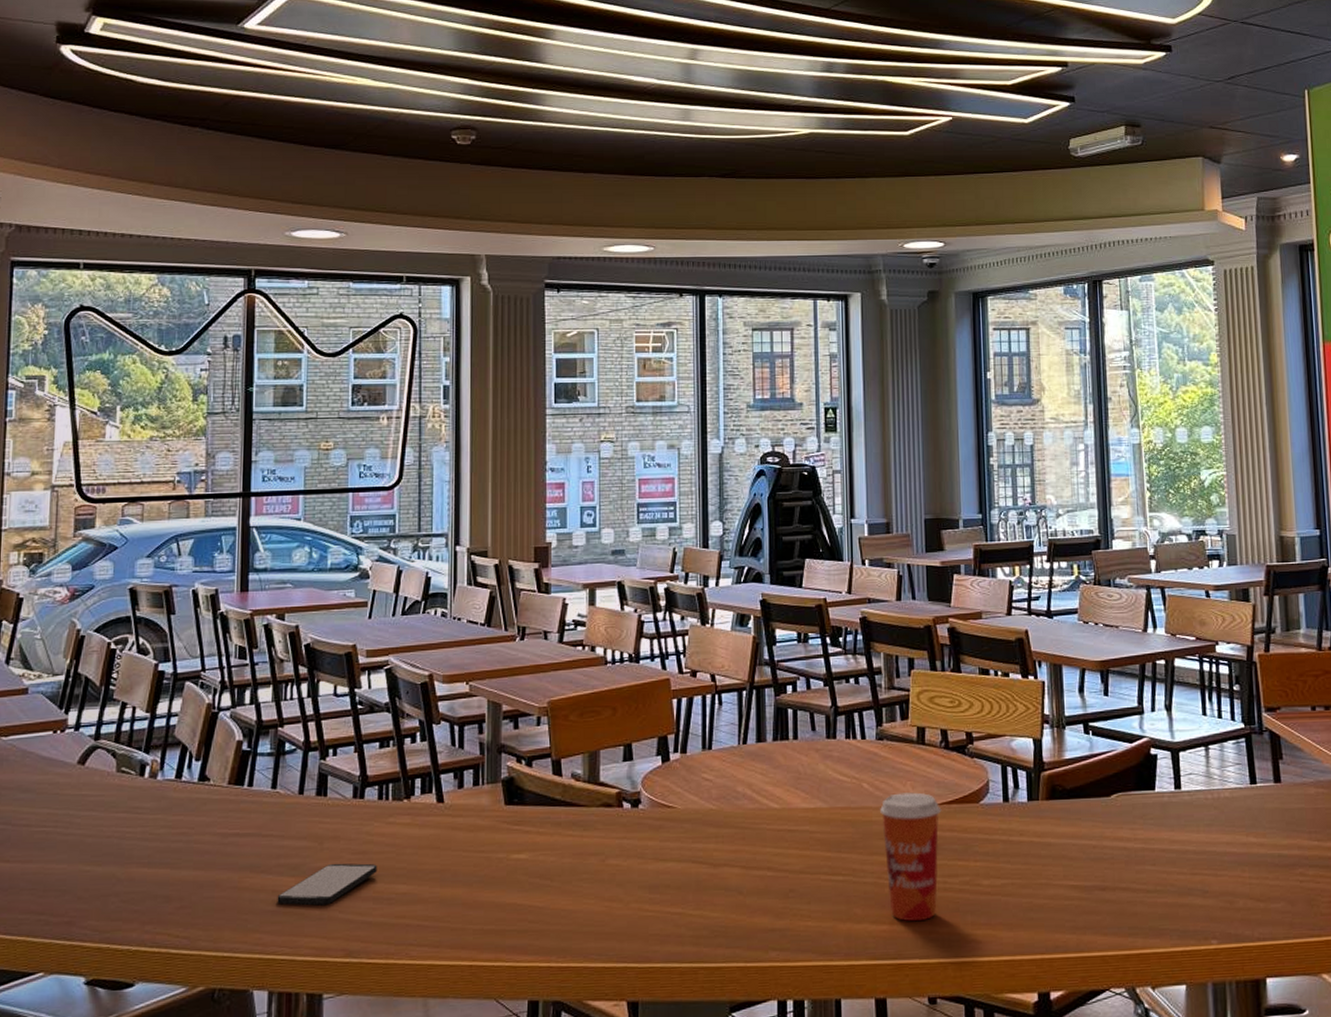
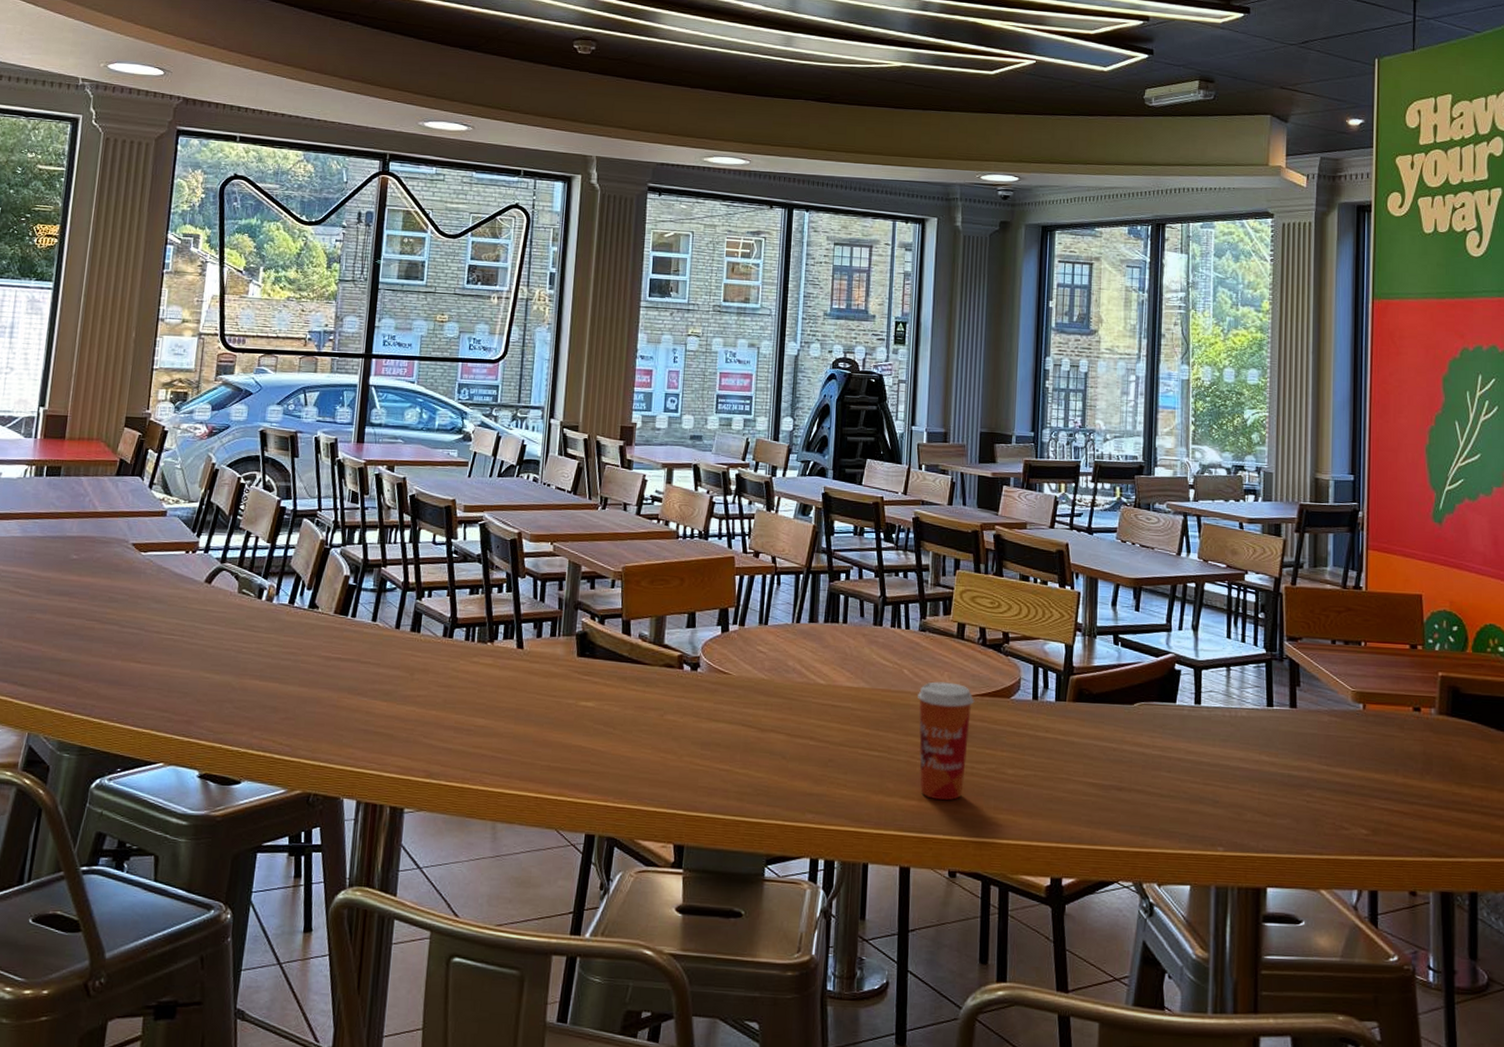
smartphone: present [277,863,377,906] -> none [370,693,460,730]

